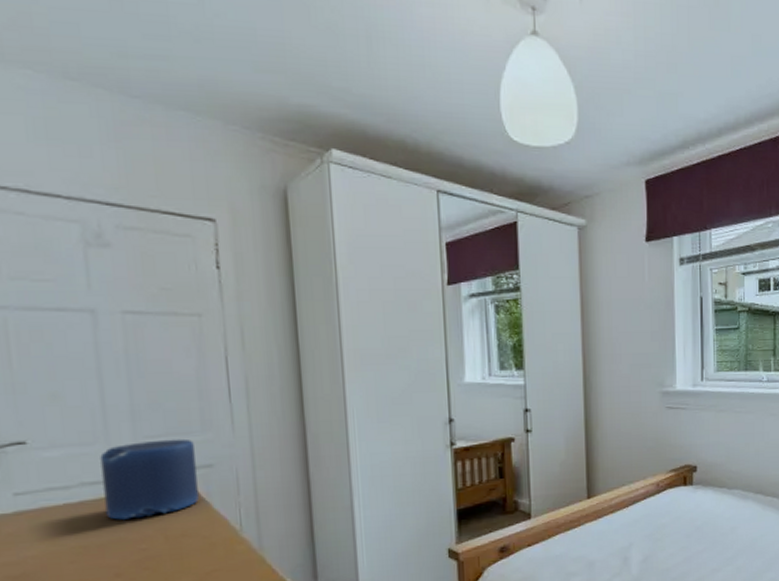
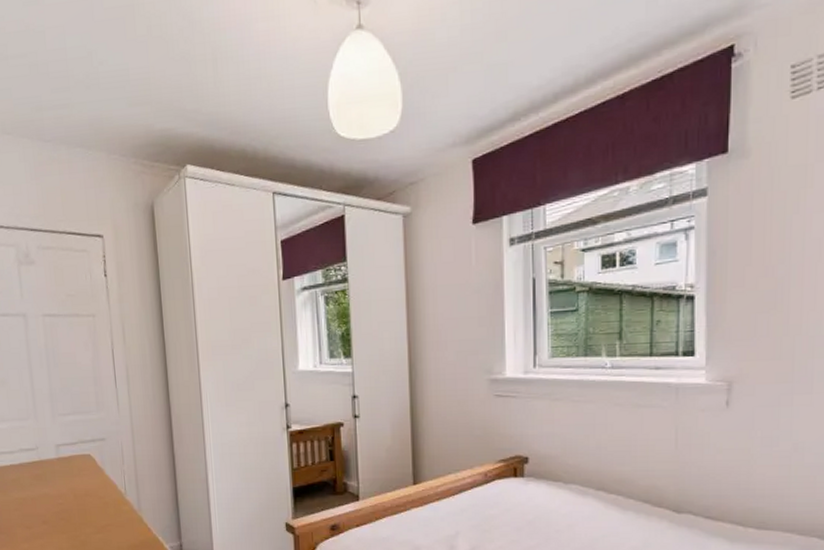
candle: present [100,438,199,520] -> none [31,417,96,479]

